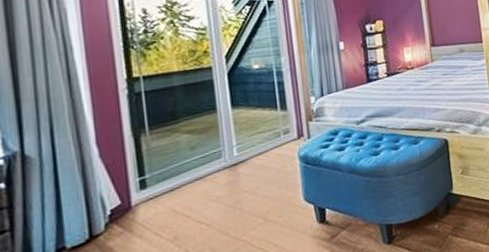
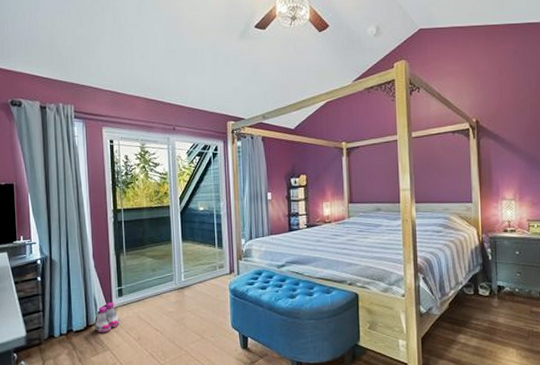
boots: none [103,198,144,242] -> present [95,302,119,332]

